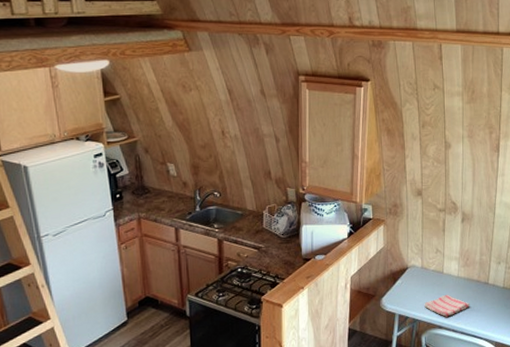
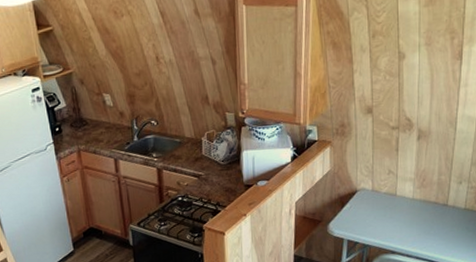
dish towel: present [424,294,470,317] -> none [375,217,427,242]

